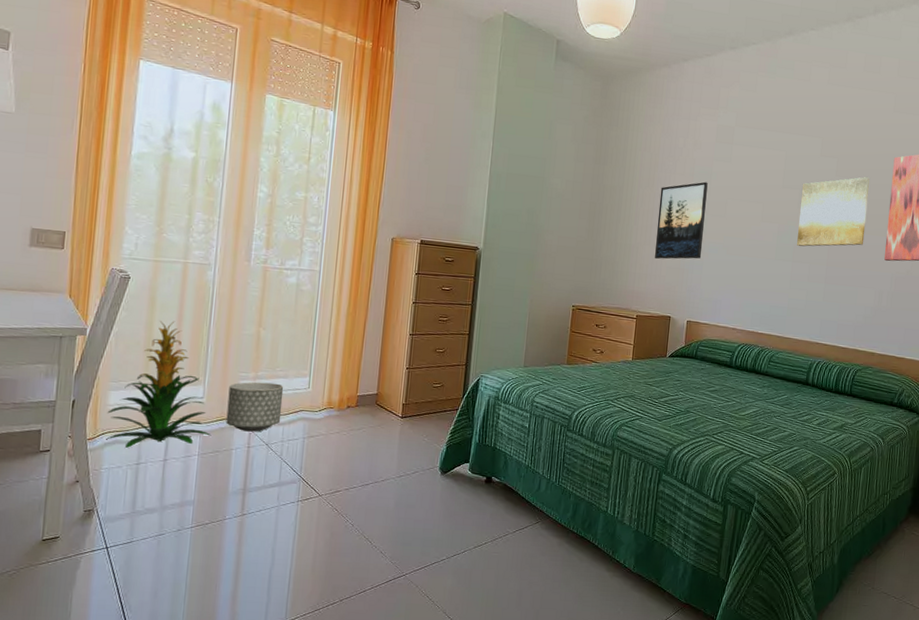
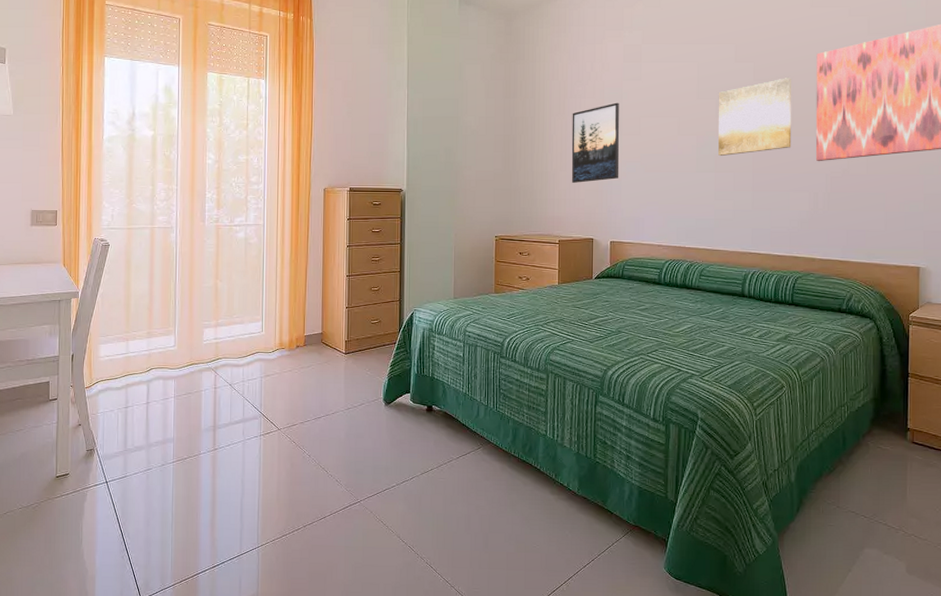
indoor plant: present [107,321,211,448] -> none [99,280,184,394]
planter: present [226,381,284,432] -> none [195,329,241,374]

